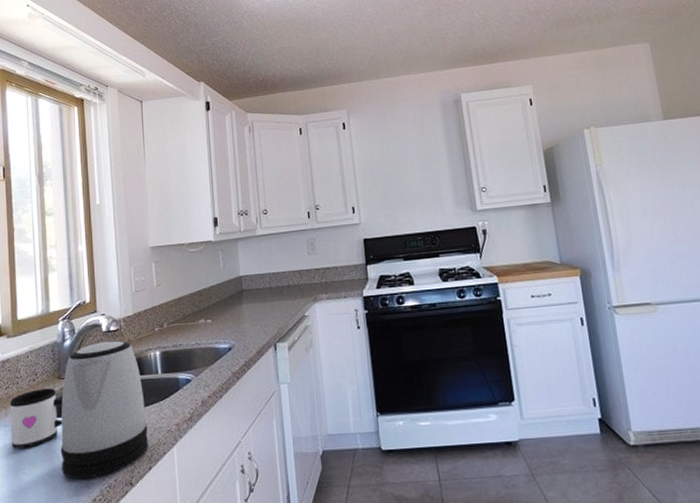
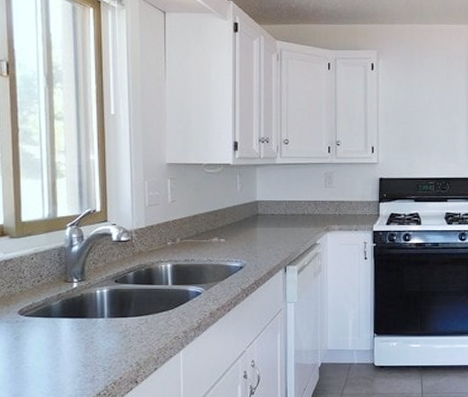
mug: present [9,388,63,449] -> none [12,290,69,344]
kettle: present [60,340,149,479] -> none [65,250,156,375]

